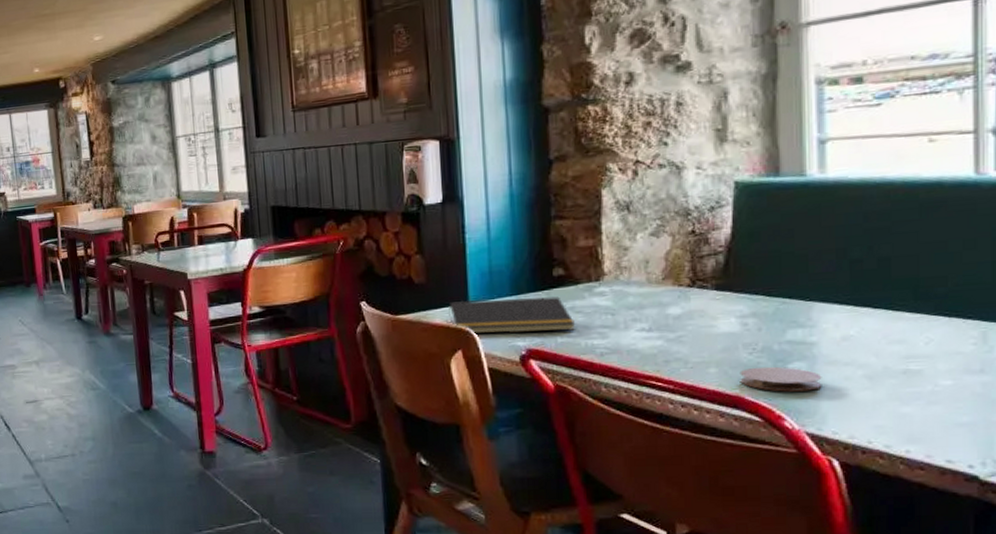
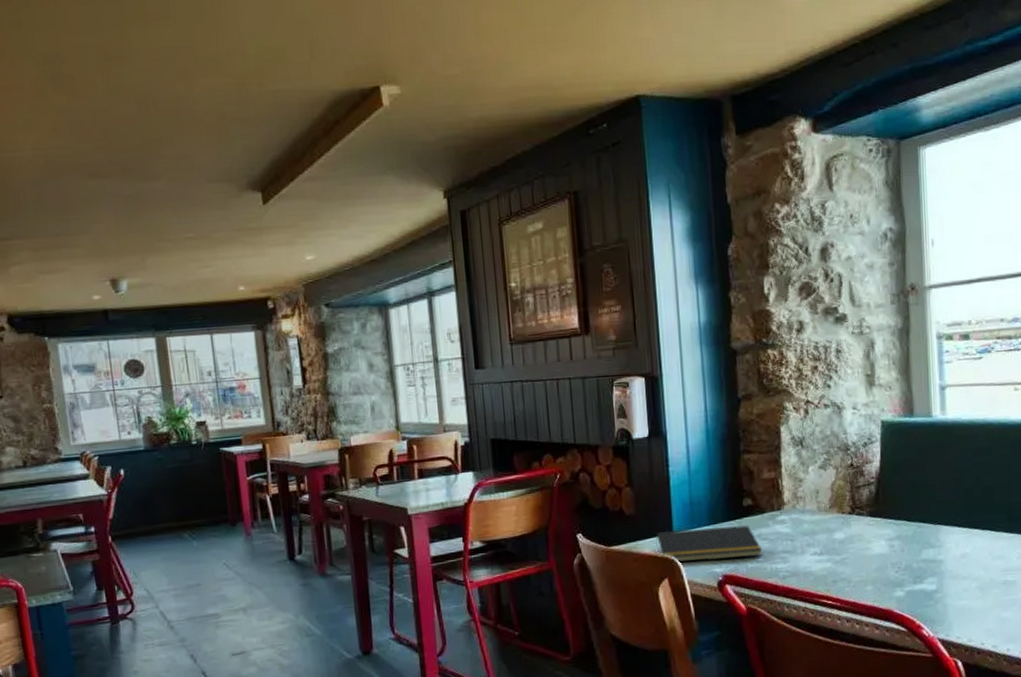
coaster: present [739,366,822,392] -> none [889,582,949,604]

